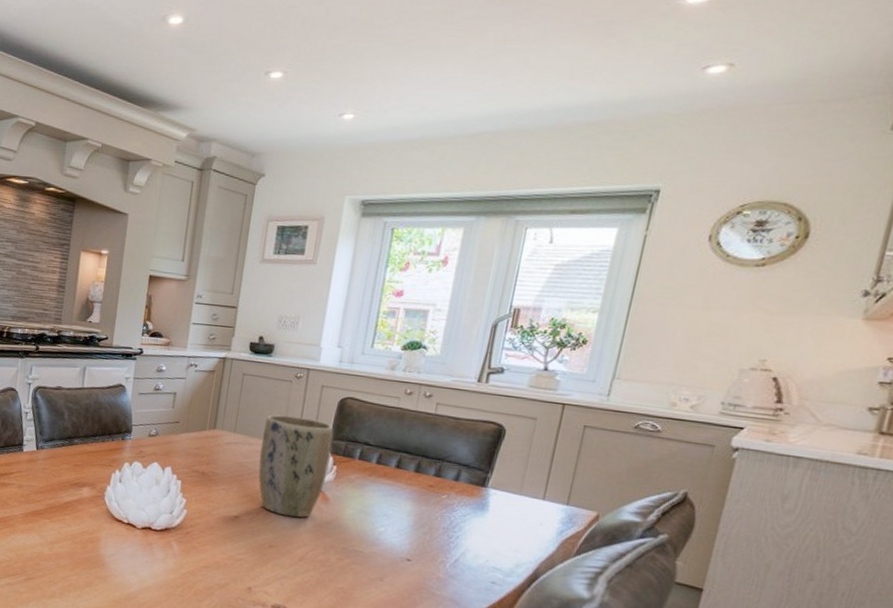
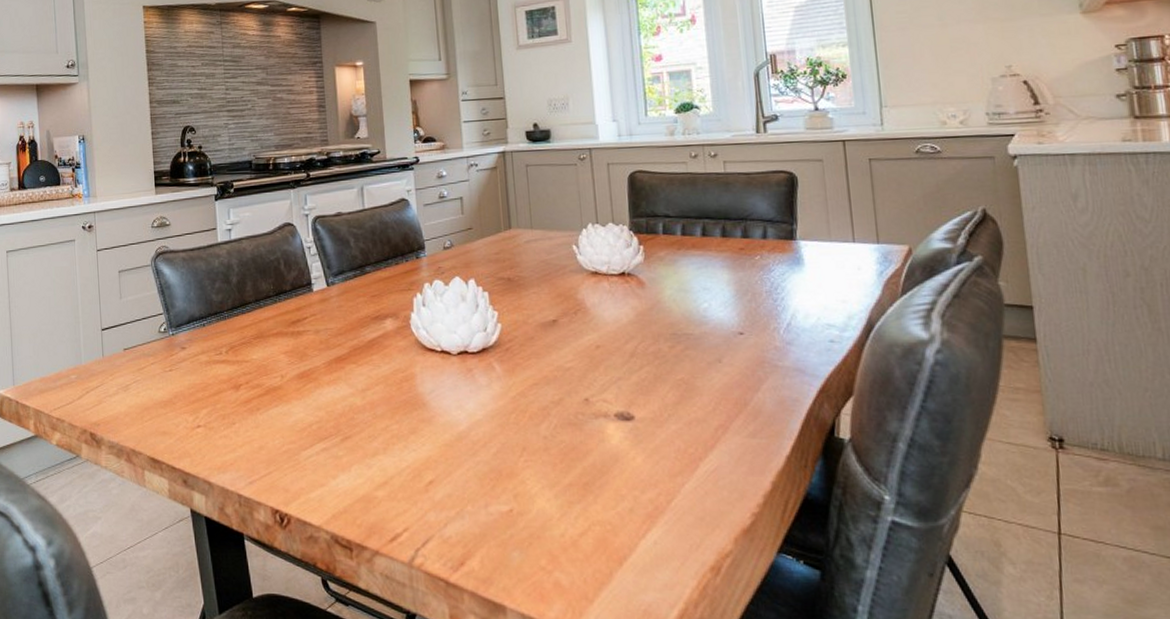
plant pot: present [258,414,334,518] -> none [560,200,636,310]

